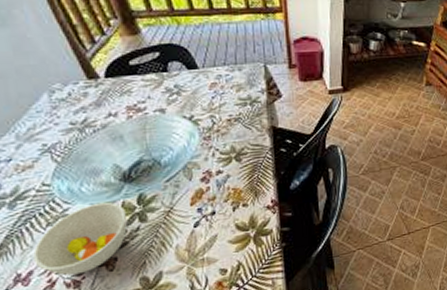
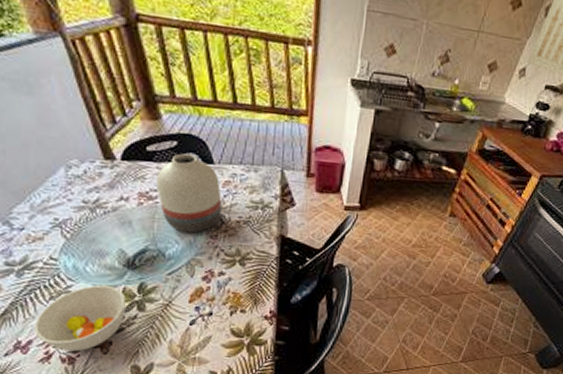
vase: none [142,62,212,139] -> present [156,153,222,233]

